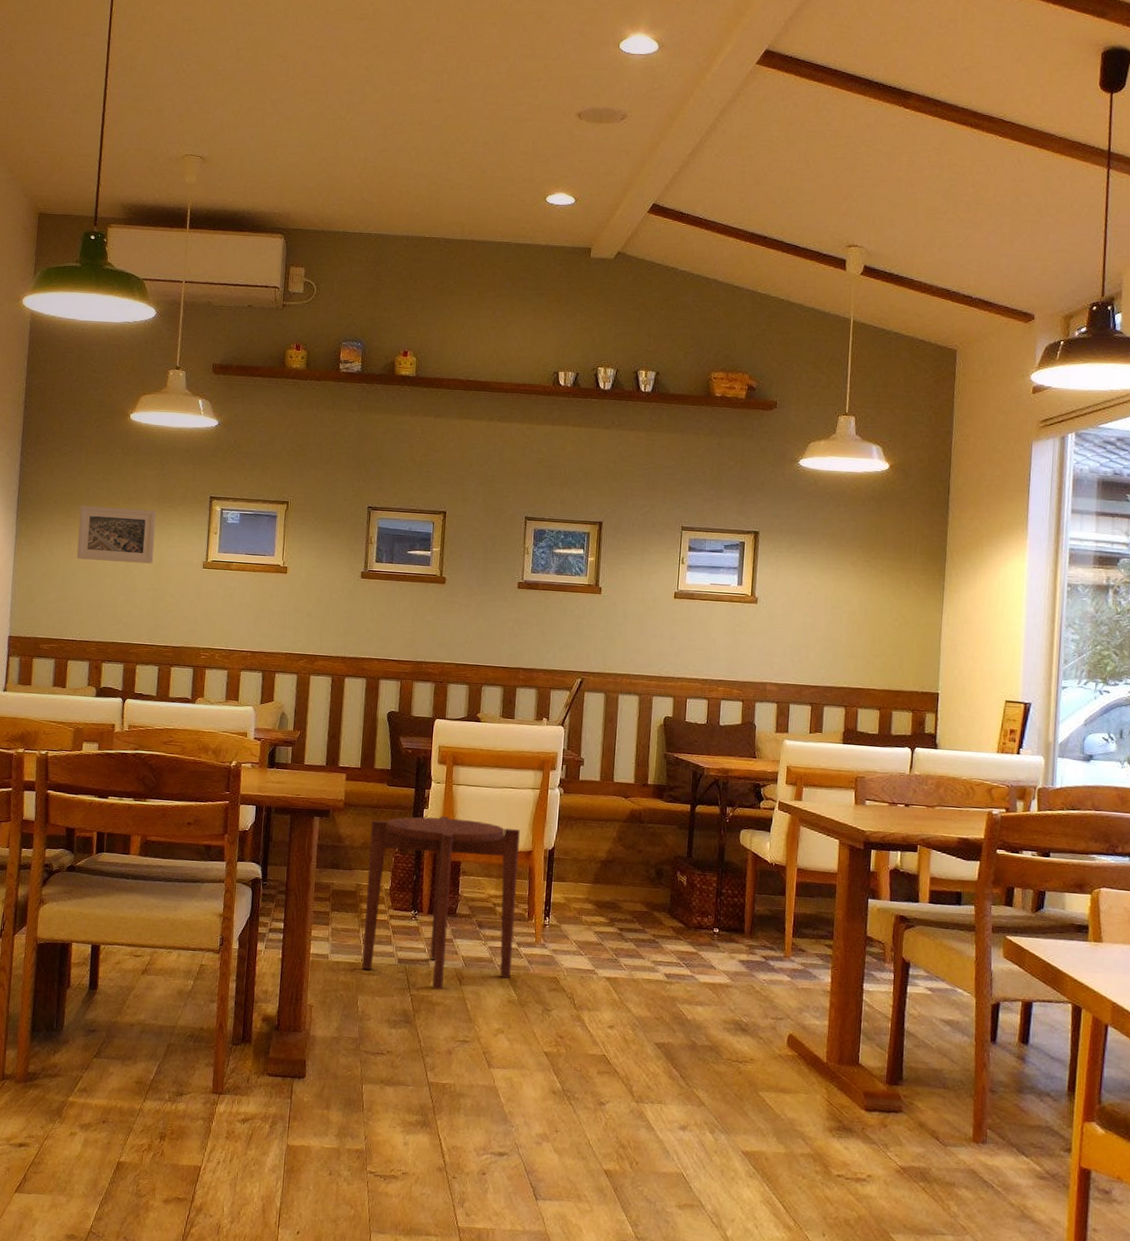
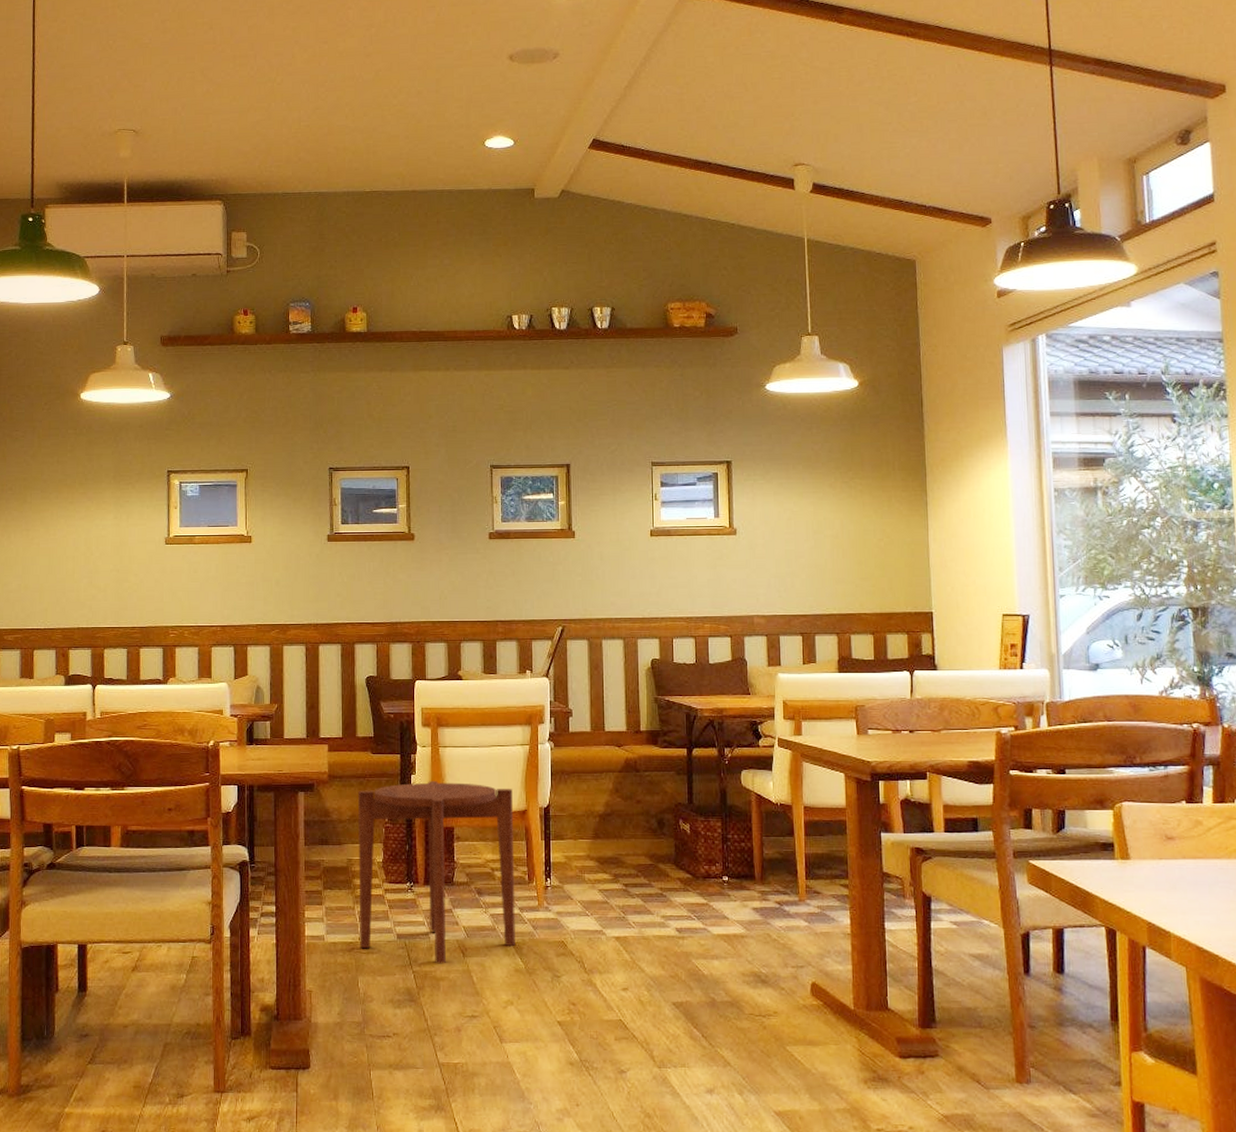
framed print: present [76,506,156,564] -> none [35,489,114,545]

